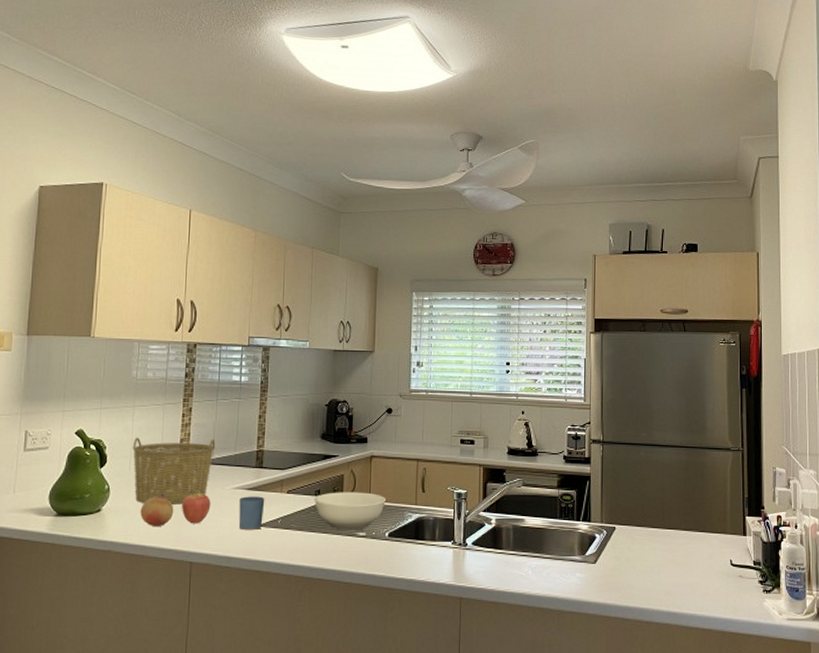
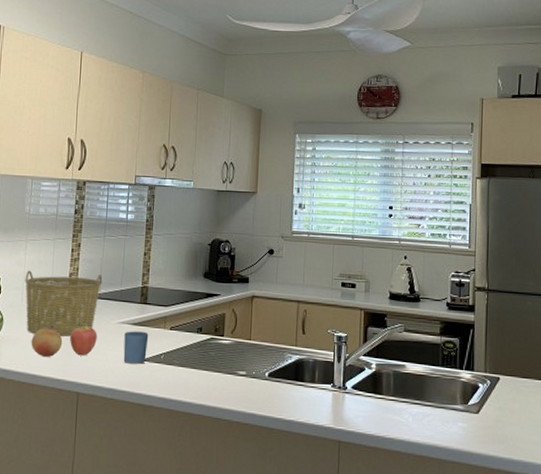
bowl: present [314,492,385,530] -> none [195,330,266,369]

